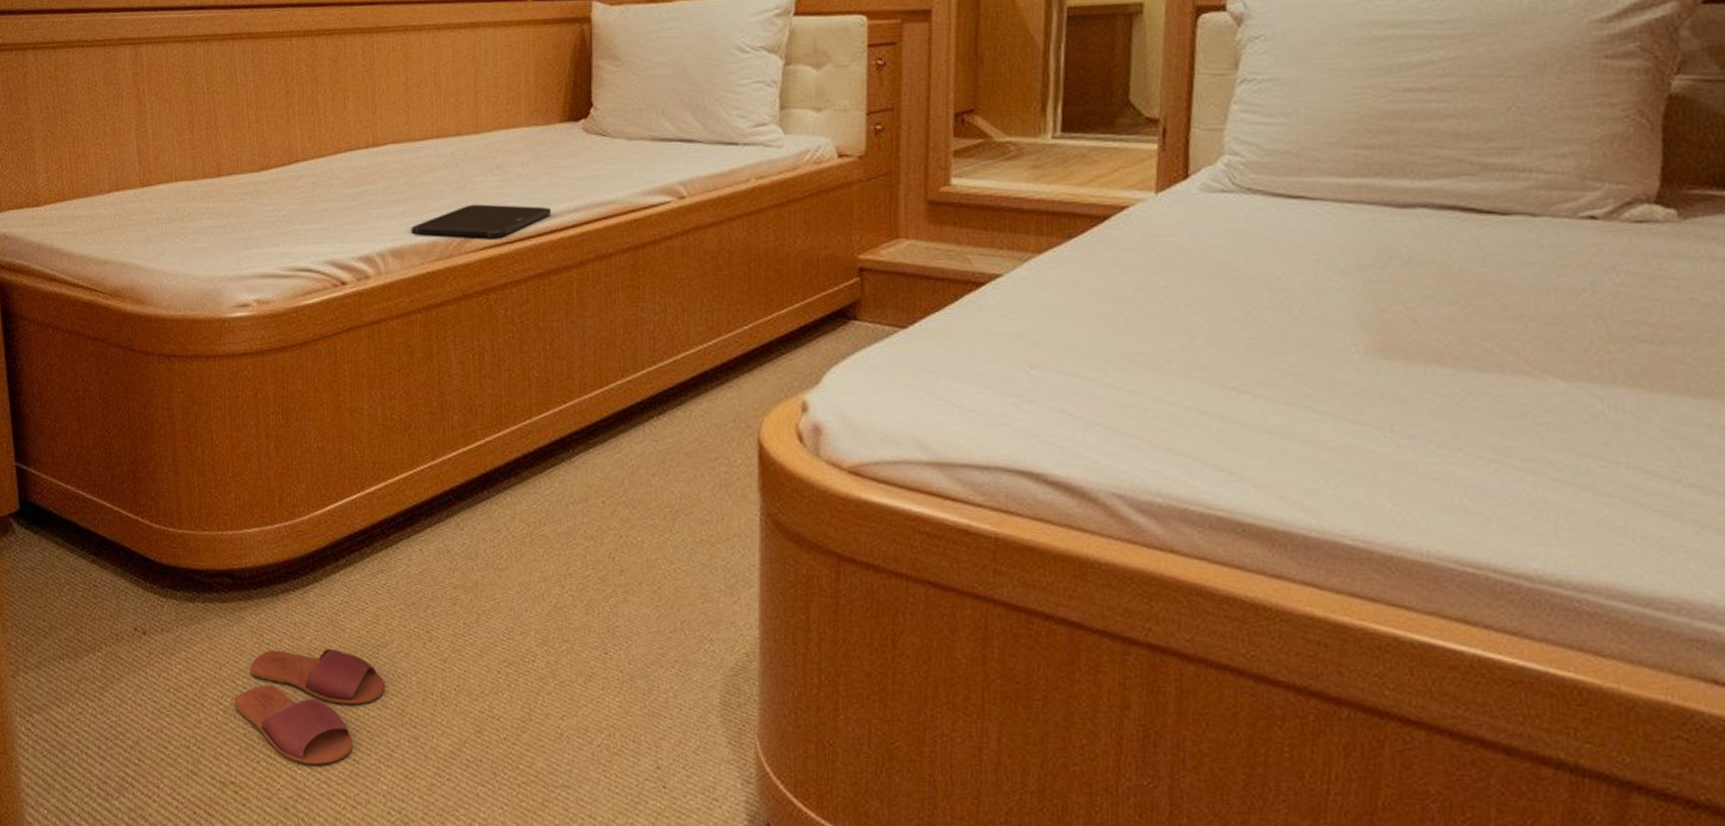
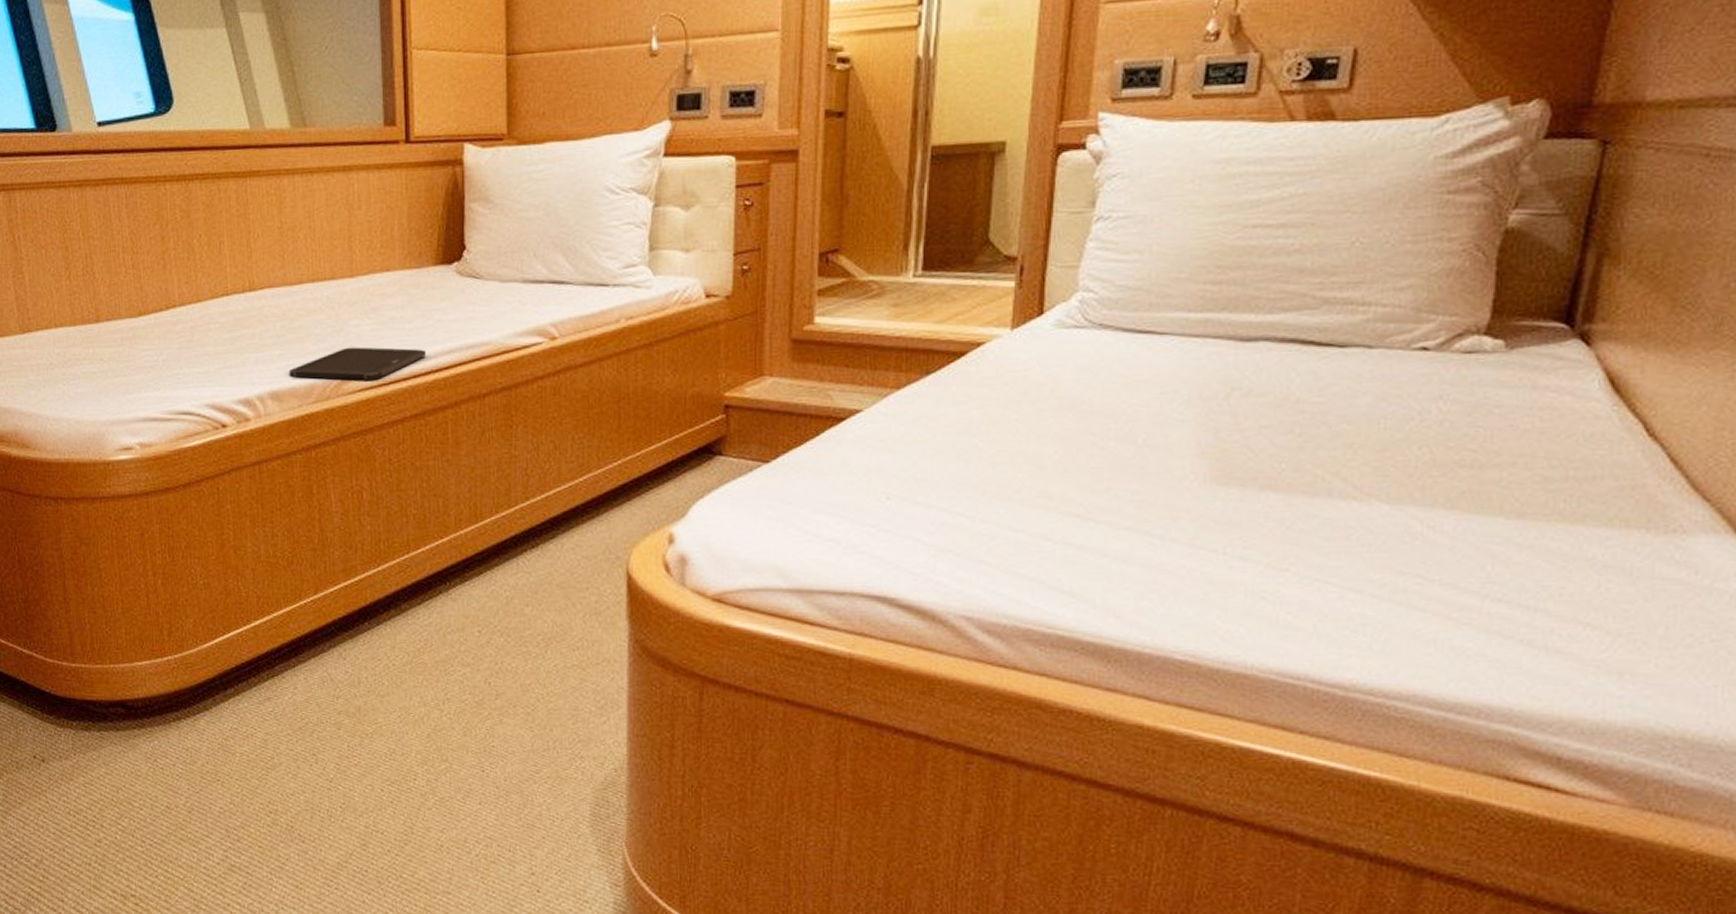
slippers: present [235,648,385,766] -> none [132,771,275,878]

